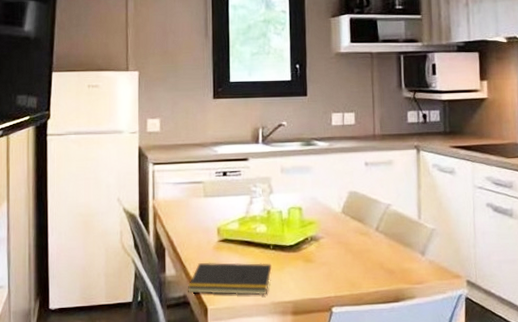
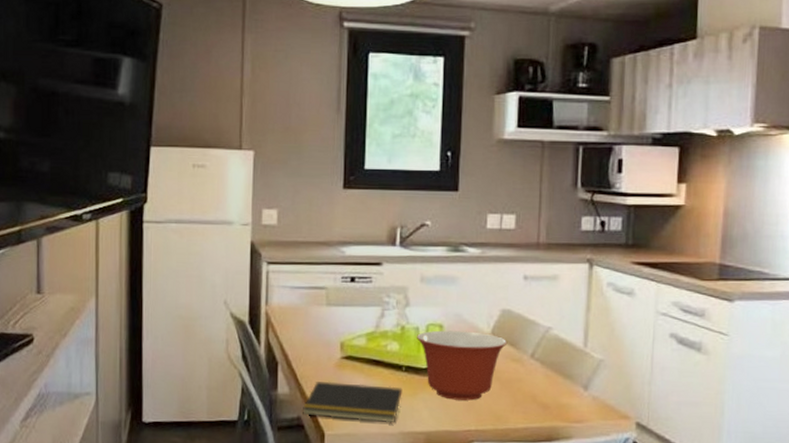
mixing bowl: none [281,212,356,271] -> present [417,330,508,401]

